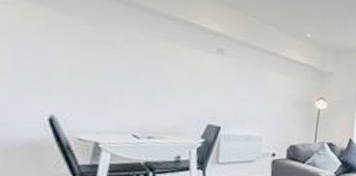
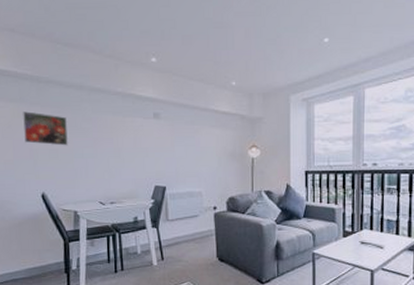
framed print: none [34,15,105,65] -> present [23,111,68,146]

